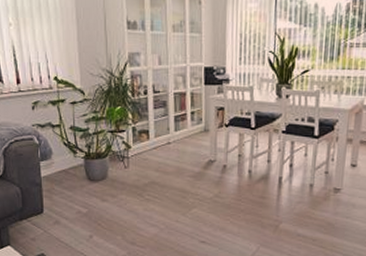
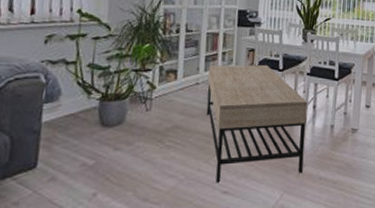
coffee table: none [178,123,284,234] -> present [206,64,308,183]

